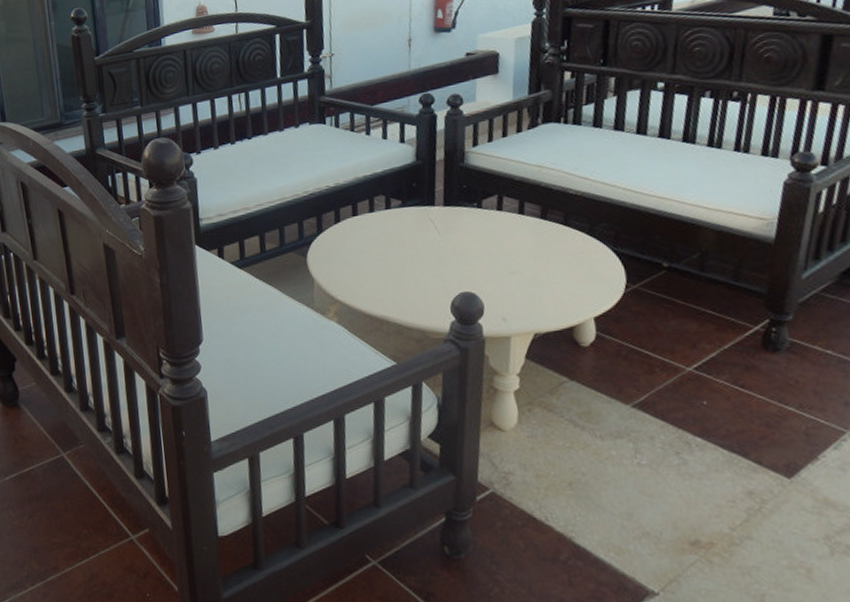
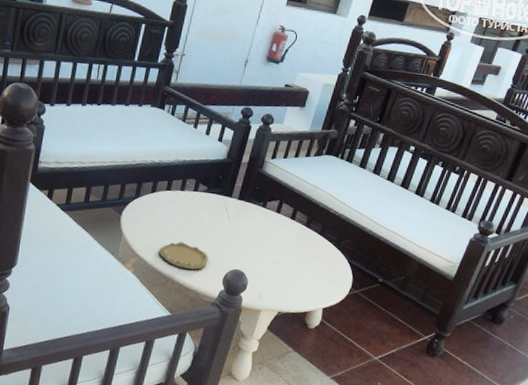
ashtray: none [362,273,426,305] -> present [159,242,209,270]

